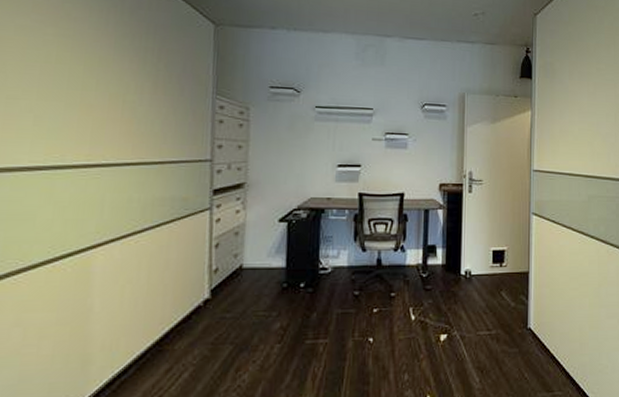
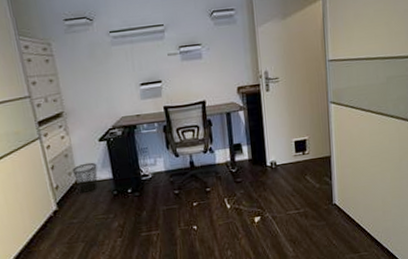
wastebasket: none [239,245,270,281] -> present [72,162,98,193]

